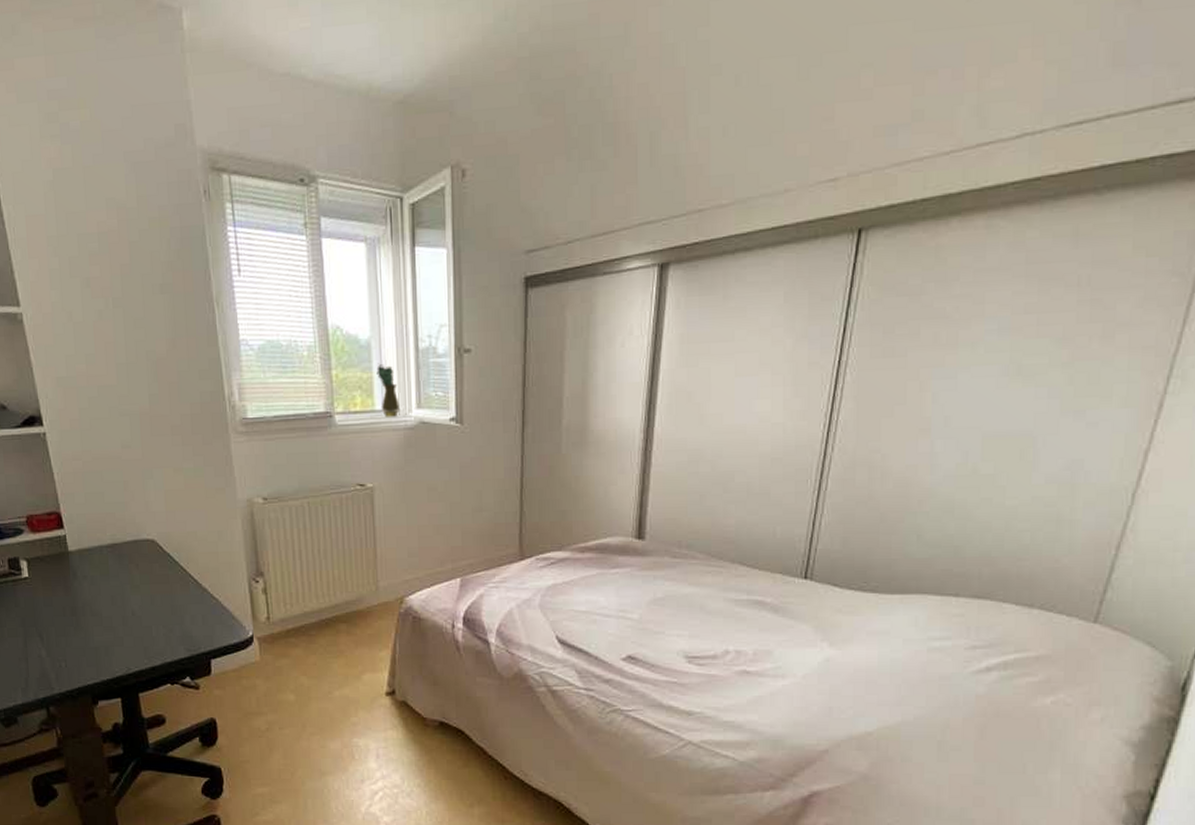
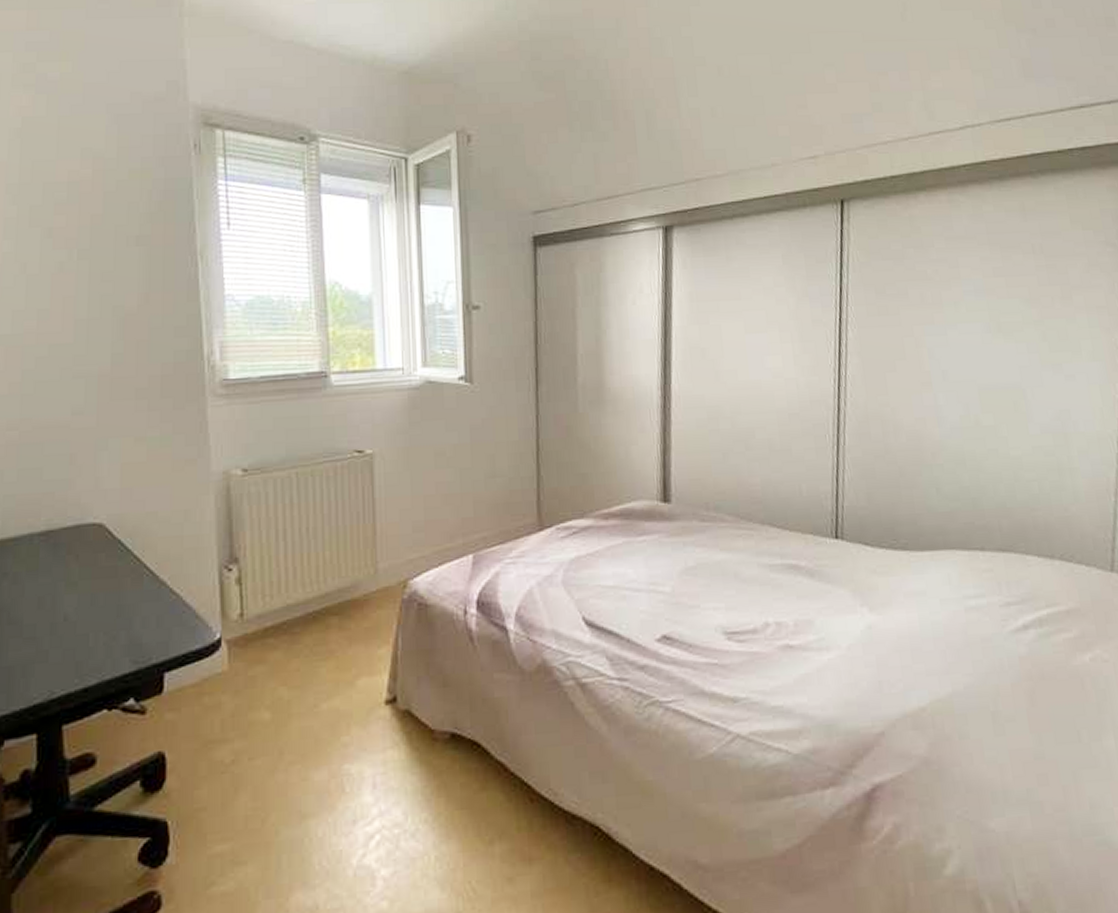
vase: present [376,363,400,417] -> none [378,320,404,377]

